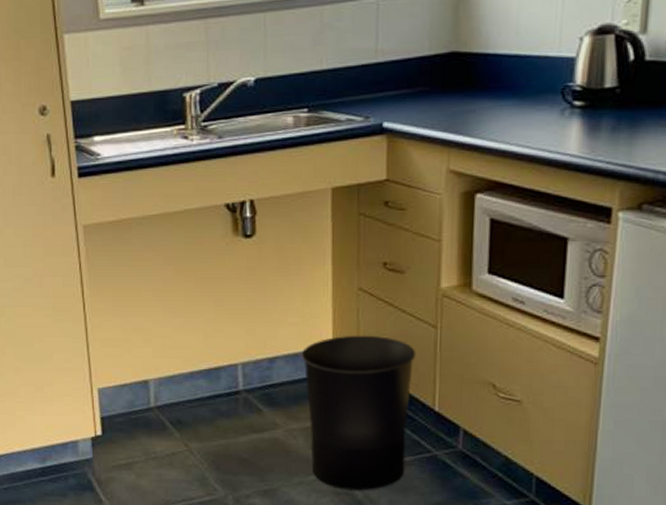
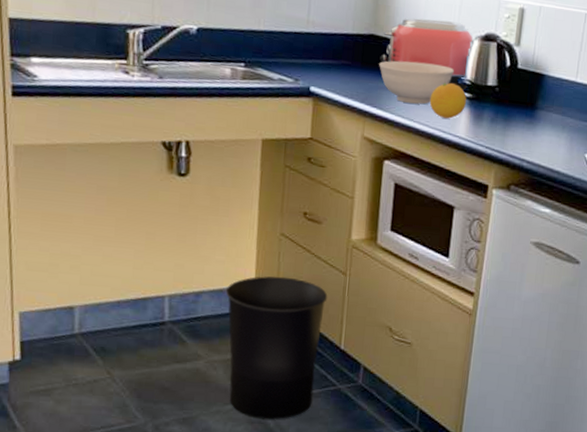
bowl: none [463,73,560,124] -> present [379,60,455,105]
toaster: none [464,19,583,100] -> present [379,17,474,91]
fruit: none [529,93,577,135] -> present [429,82,466,119]

